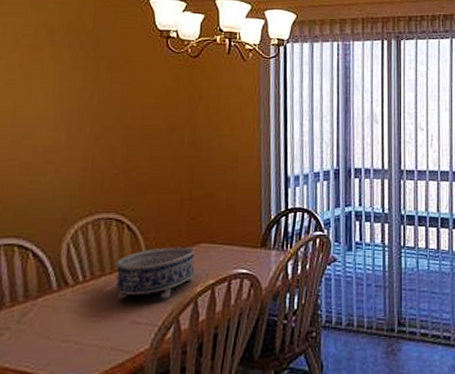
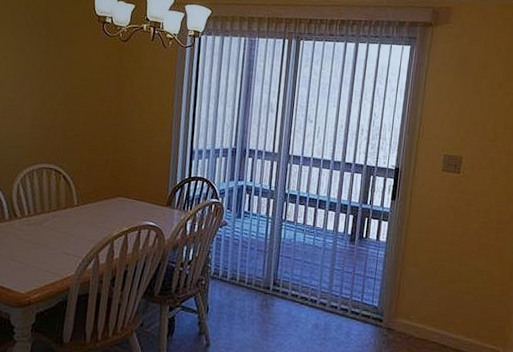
decorative bowl: present [116,246,196,299] -> none [52,196,115,238]

